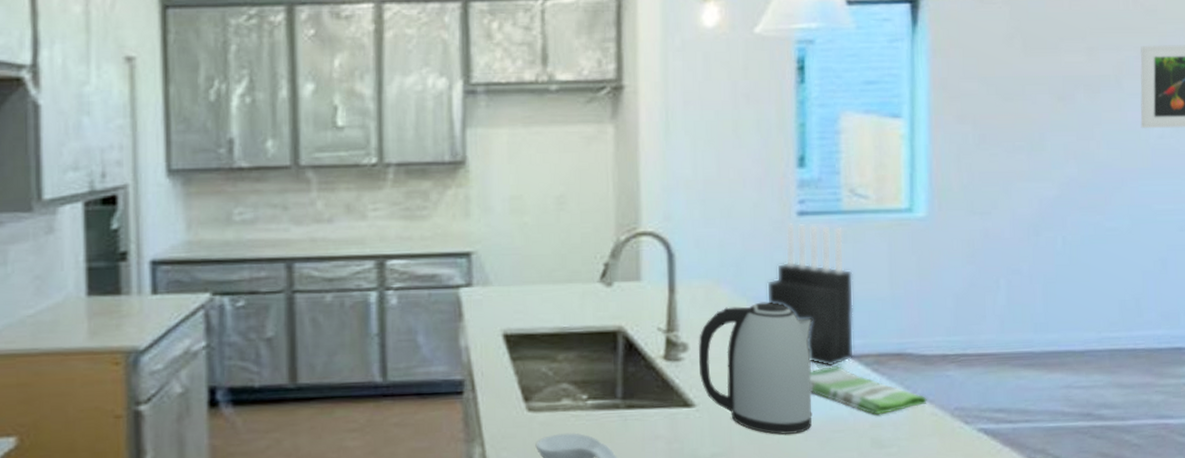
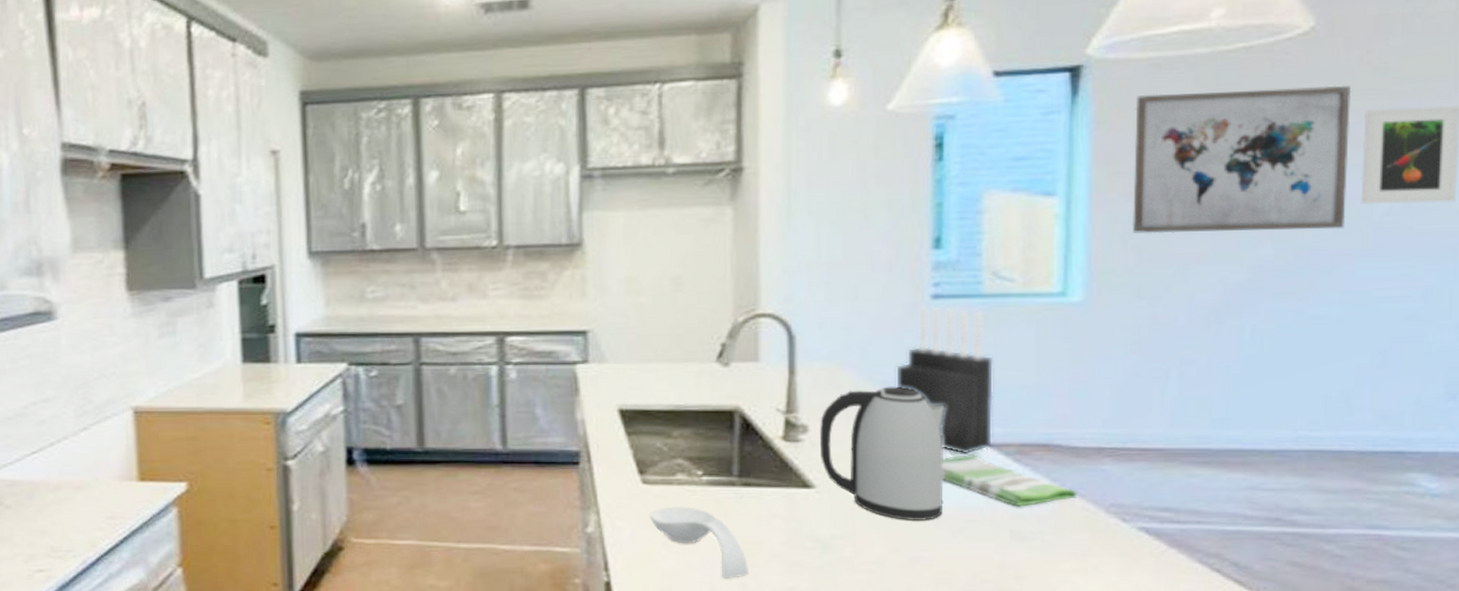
wall art: none [964,23,1130,154] -> present [1132,85,1352,234]

